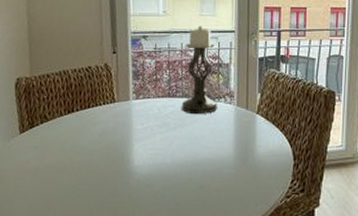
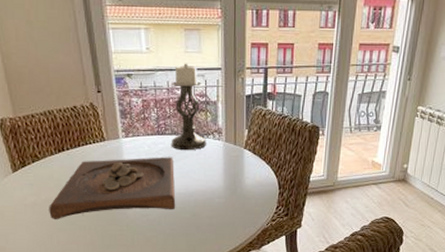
wooden tray: none [49,120,183,187] -> present [49,157,176,219]

